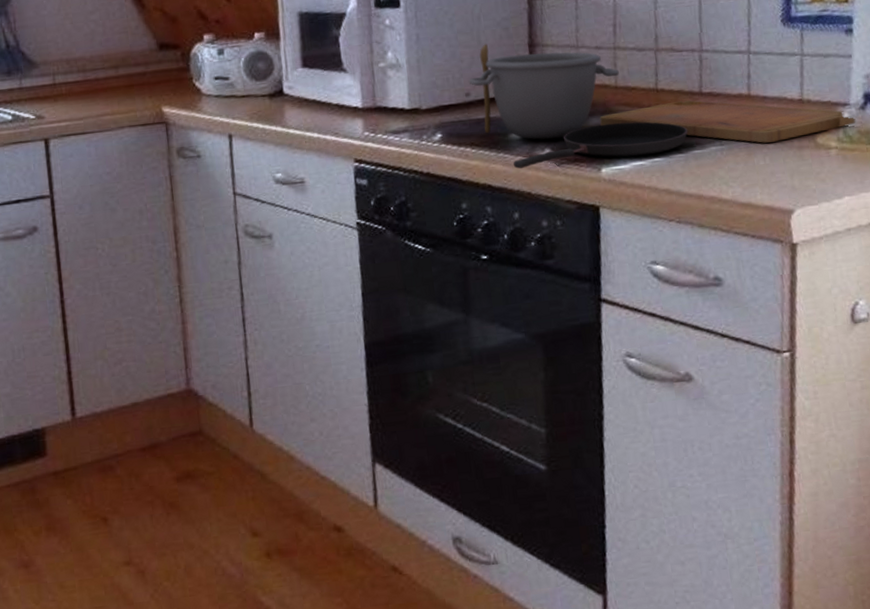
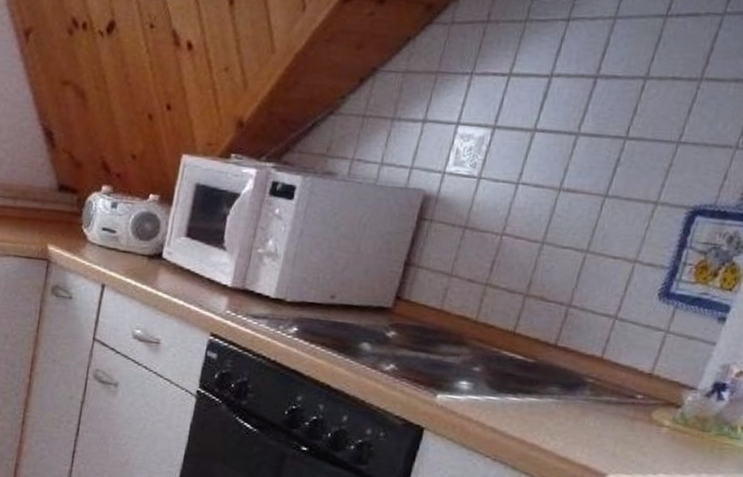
cooking pot: present [468,44,620,140] -> none [337,253,484,358]
frying pan: present [513,121,688,169] -> none [355,352,531,393]
cutting board: present [600,100,856,143] -> none [449,345,698,409]

